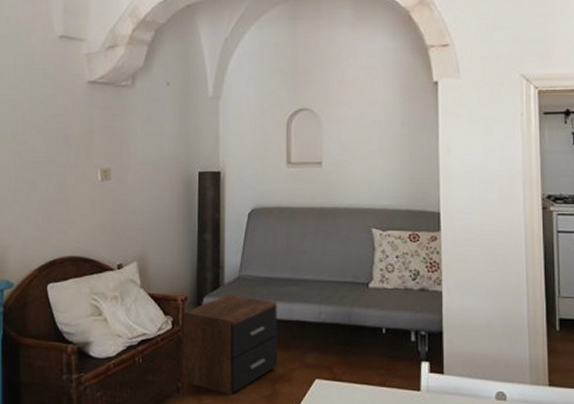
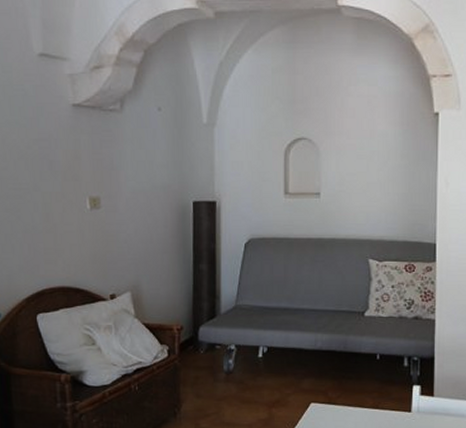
nightstand: present [182,294,278,396] -> none [178,323,274,420]

